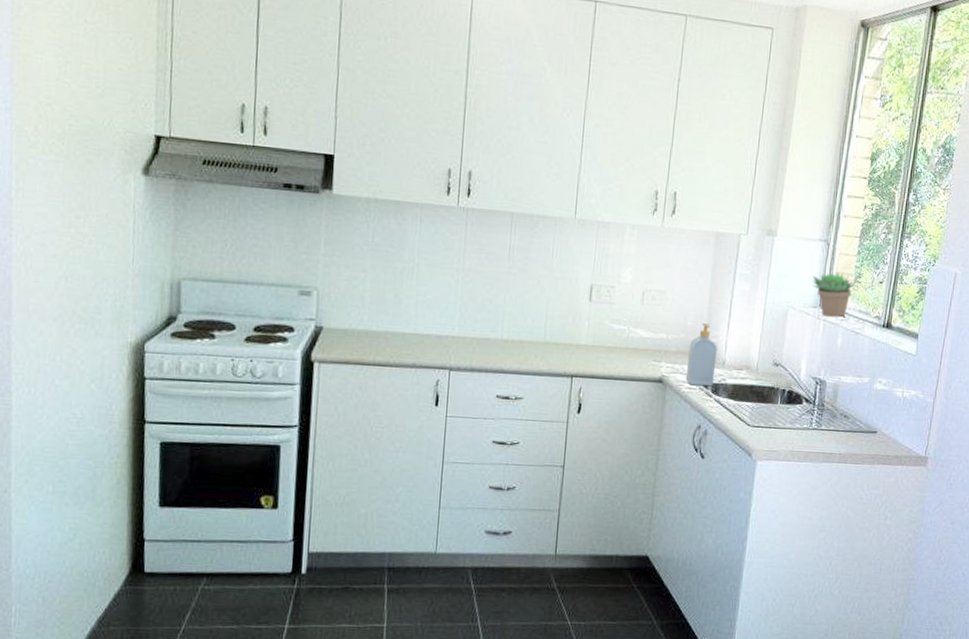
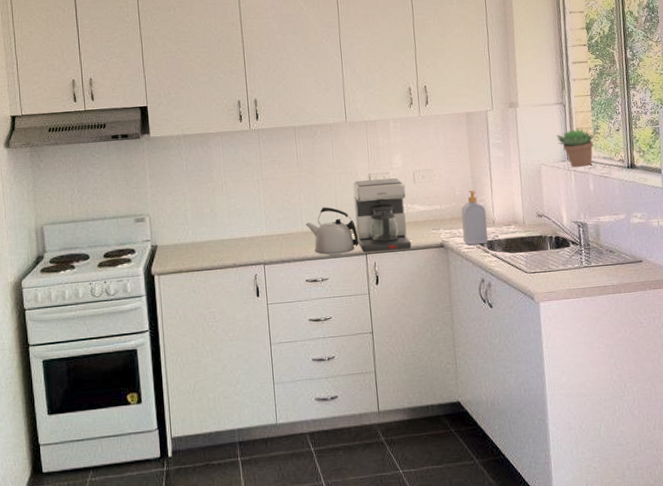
kettle: none [507,314,566,374] -> present [305,207,359,257]
coffee maker: none [564,289,632,379] -> present [353,178,412,253]

